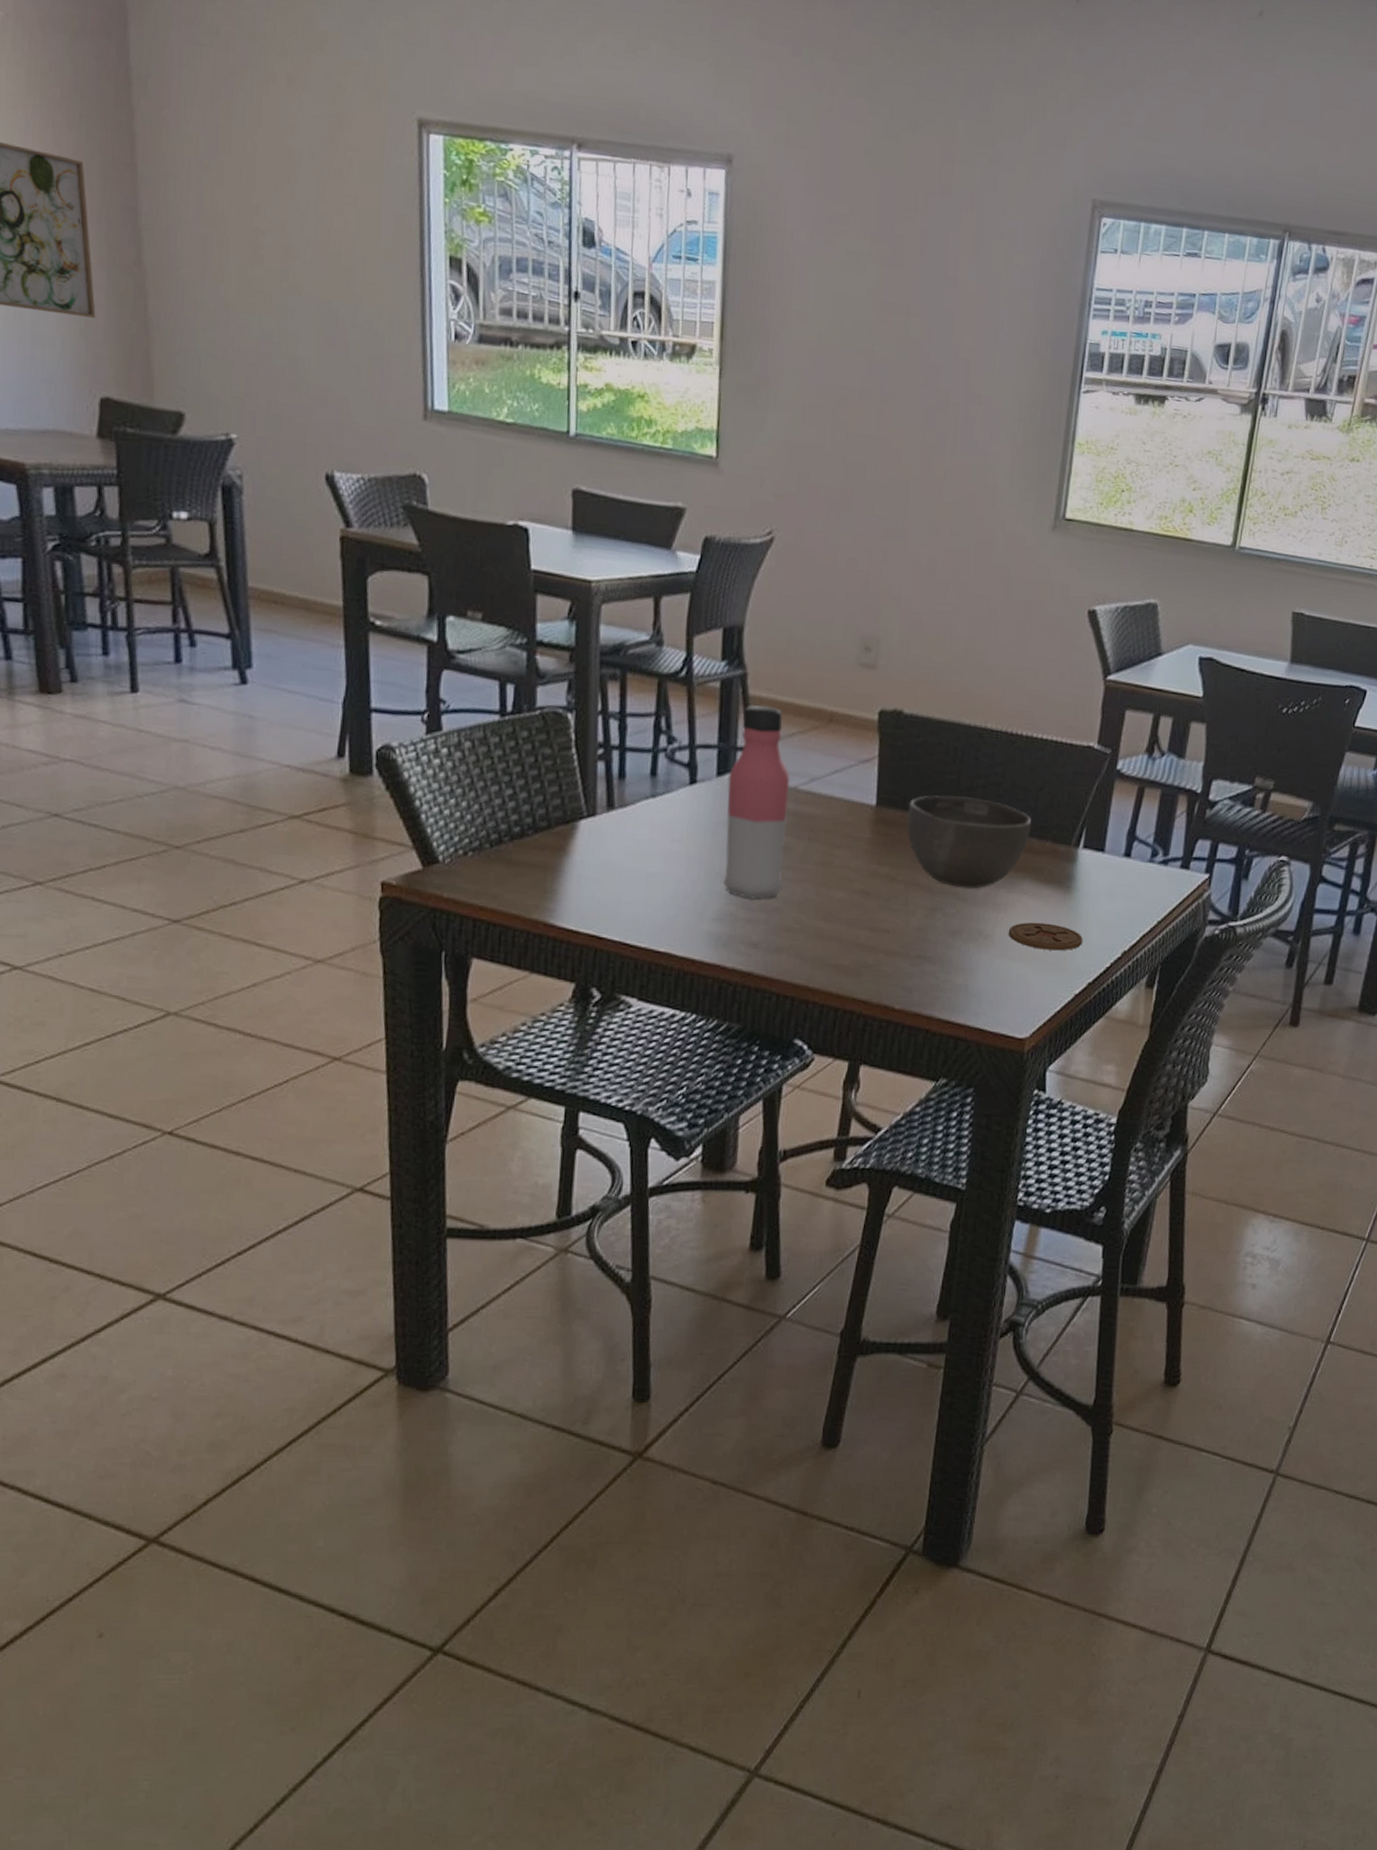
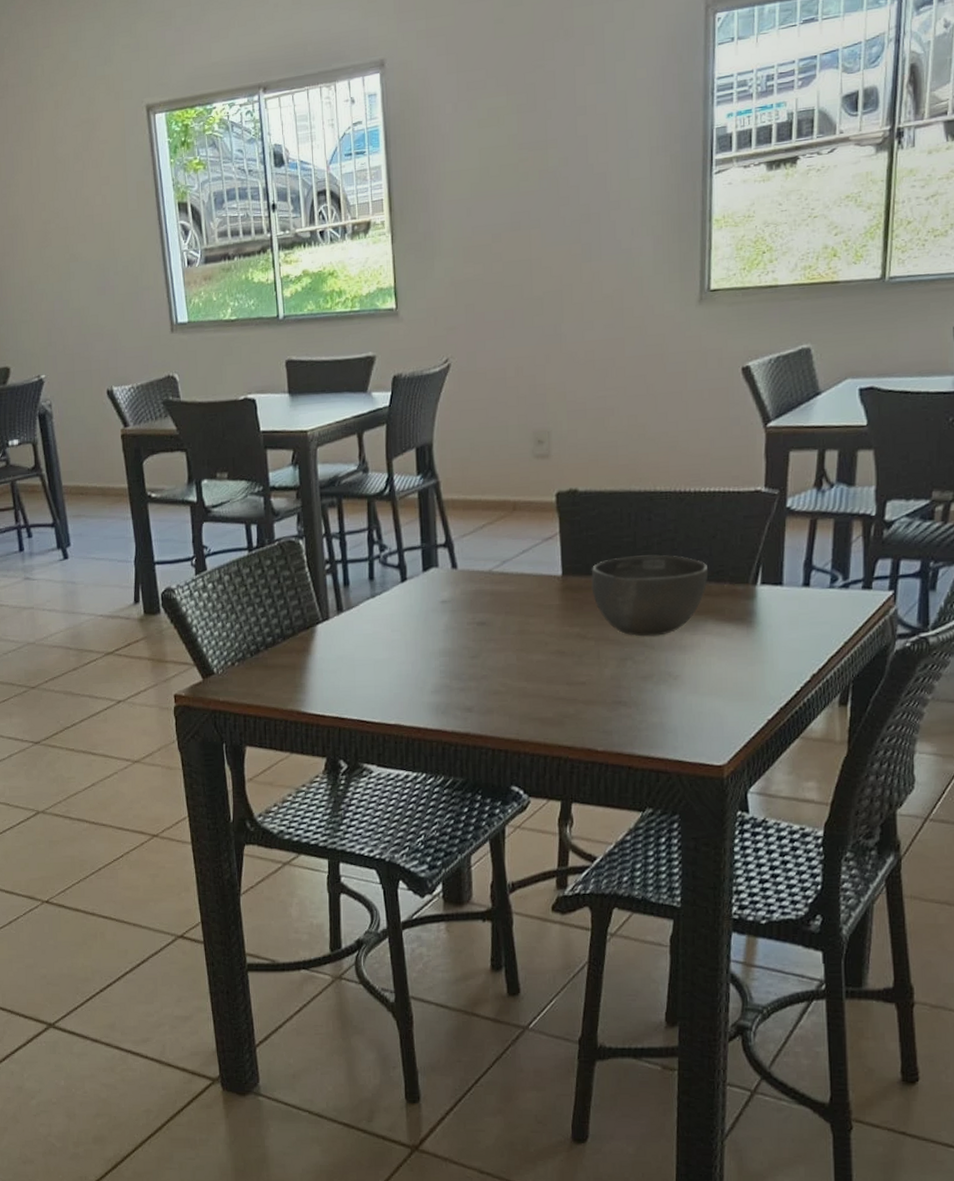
water bottle: present [723,704,789,899] -> none [432,505,488,671]
coaster: present [1008,922,1083,951] -> none [696,657,770,683]

